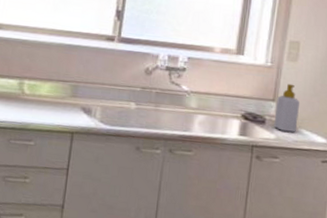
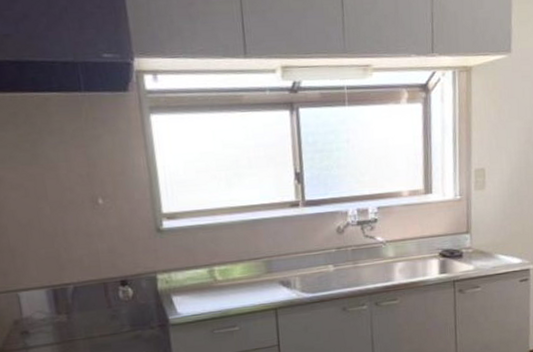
soap bottle: present [273,83,299,132] -> none [470,212,493,261]

